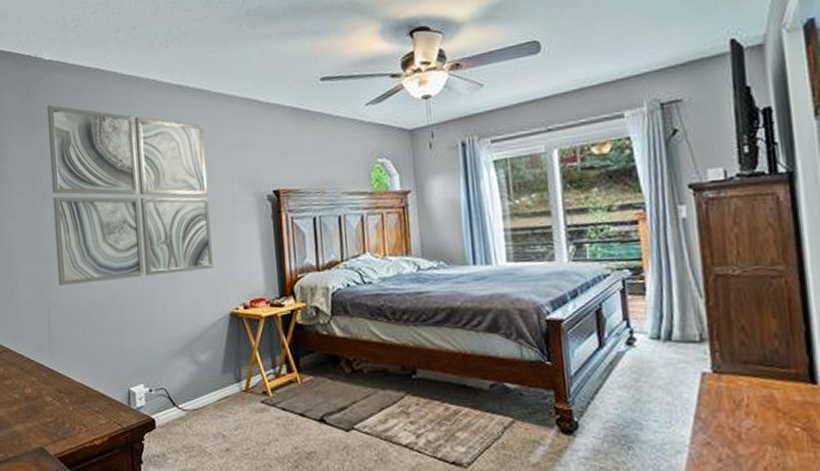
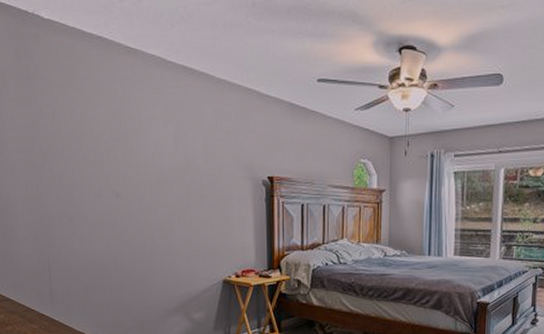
wall art: present [47,104,213,286] -> none [46,66,210,245]

